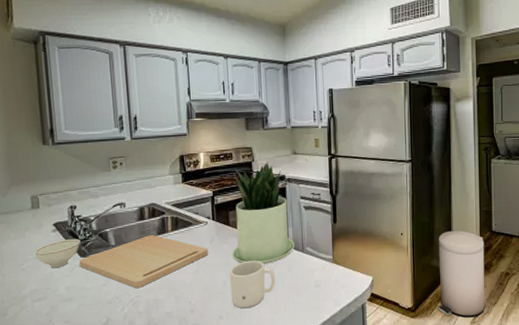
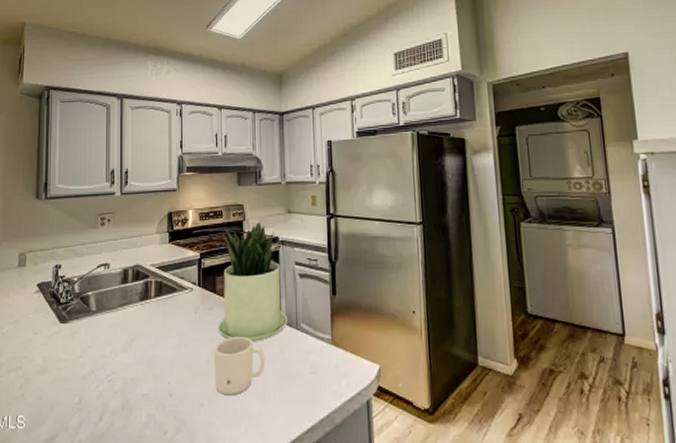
bowl: present [34,238,81,269] -> none [15,301,62,335]
cutting board: present [79,235,208,288] -> none [58,301,192,362]
pedal bin: present [437,230,485,318] -> none [459,310,525,429]

